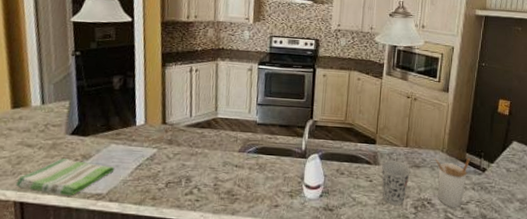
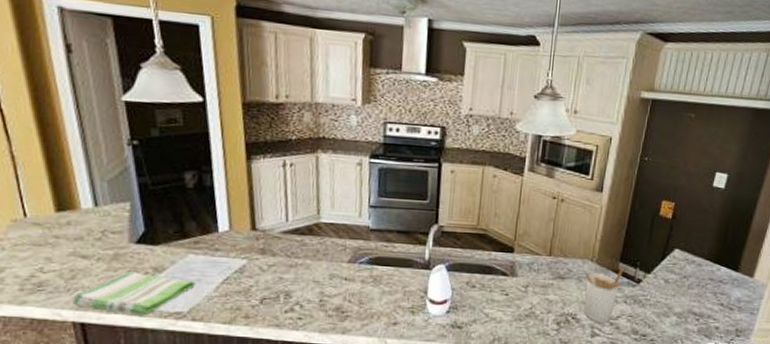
cup: present [381,159,411,205] -> none [519,270,555,321]

